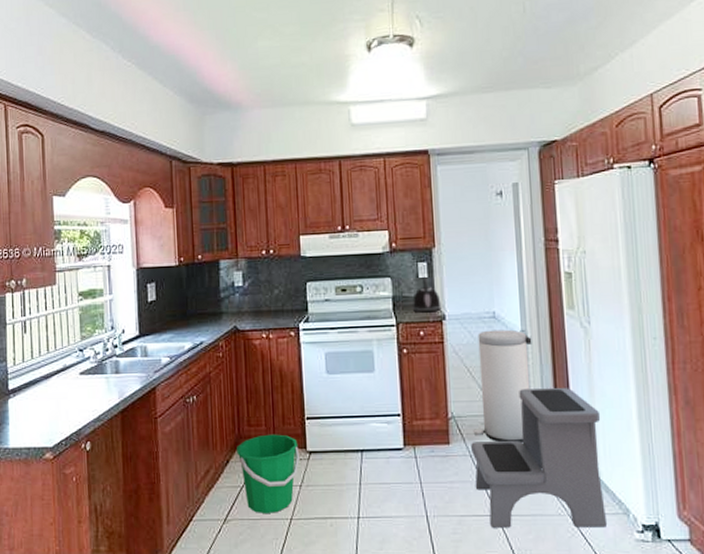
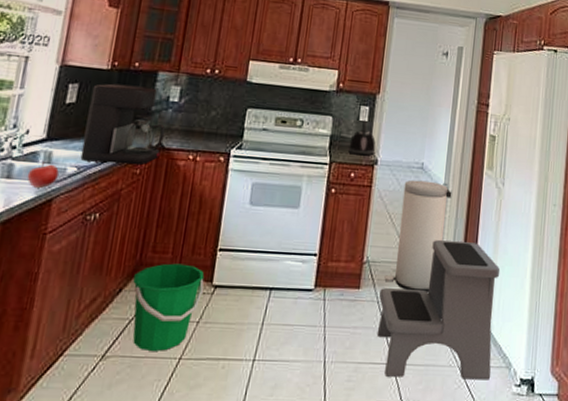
fruit: none [131,356,156,380] -> present [26,162,59,189]
coffee maker: none [167,276,237,351] -> present [80,83,166,166]

